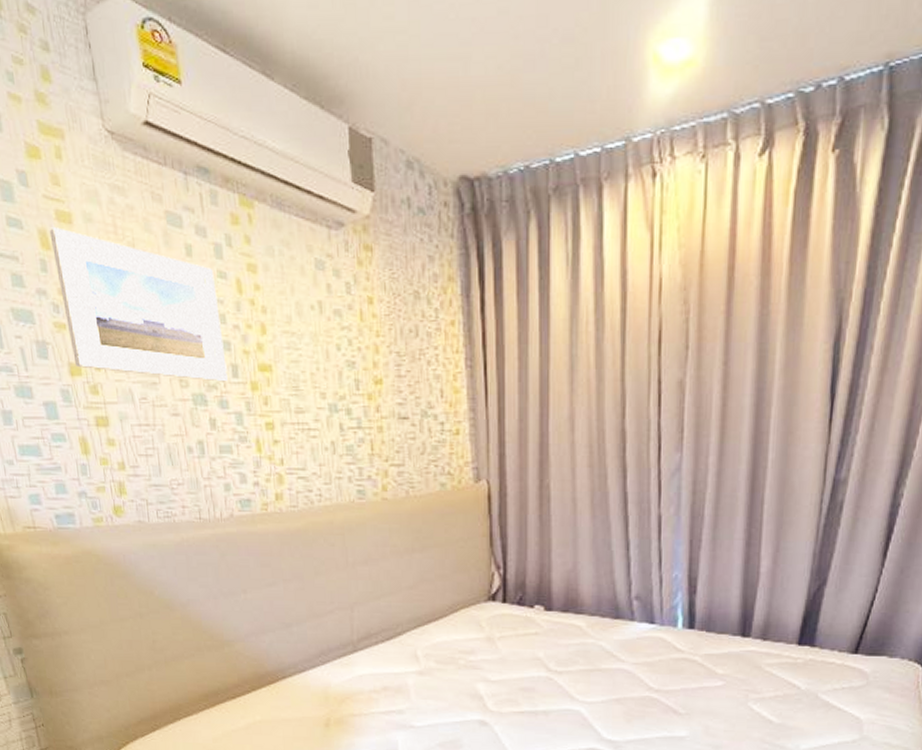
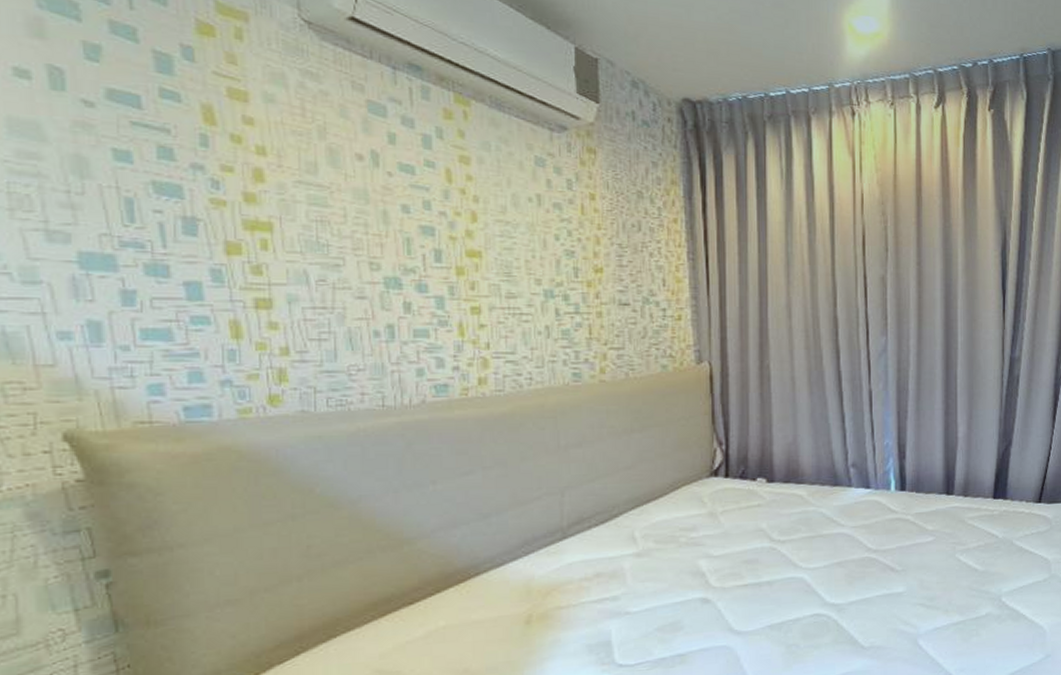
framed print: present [49,227,228,382] -> none [216,104,429,266]

